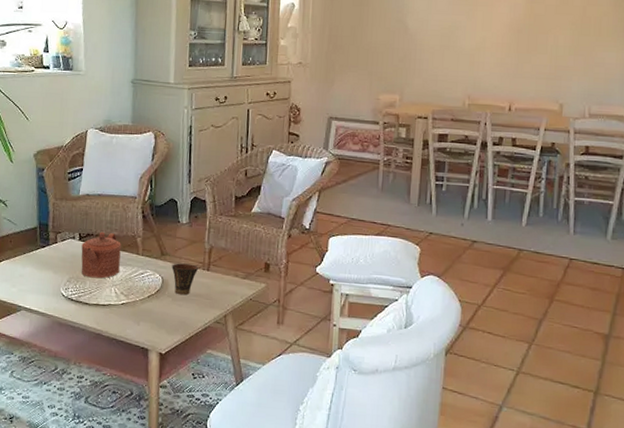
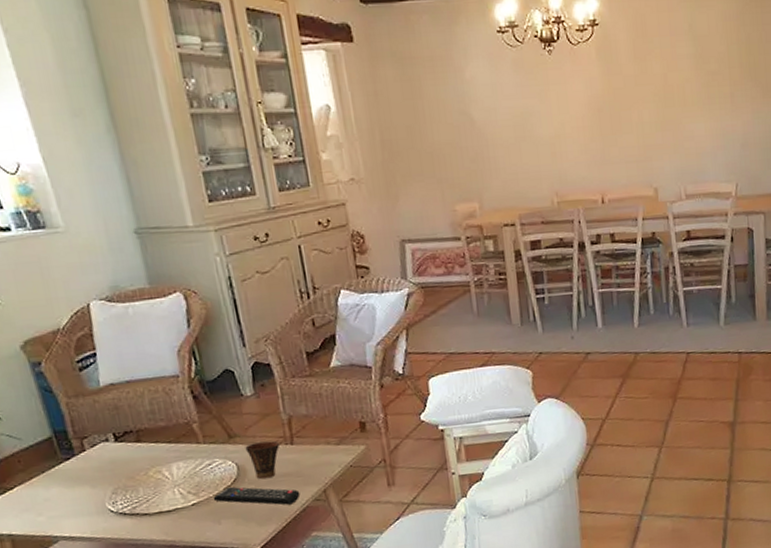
teapot: present [81,231,121,279] -> none [120,424,179,484]
remote control: none [138,295,206,322] -> present [213,486,301,505]

